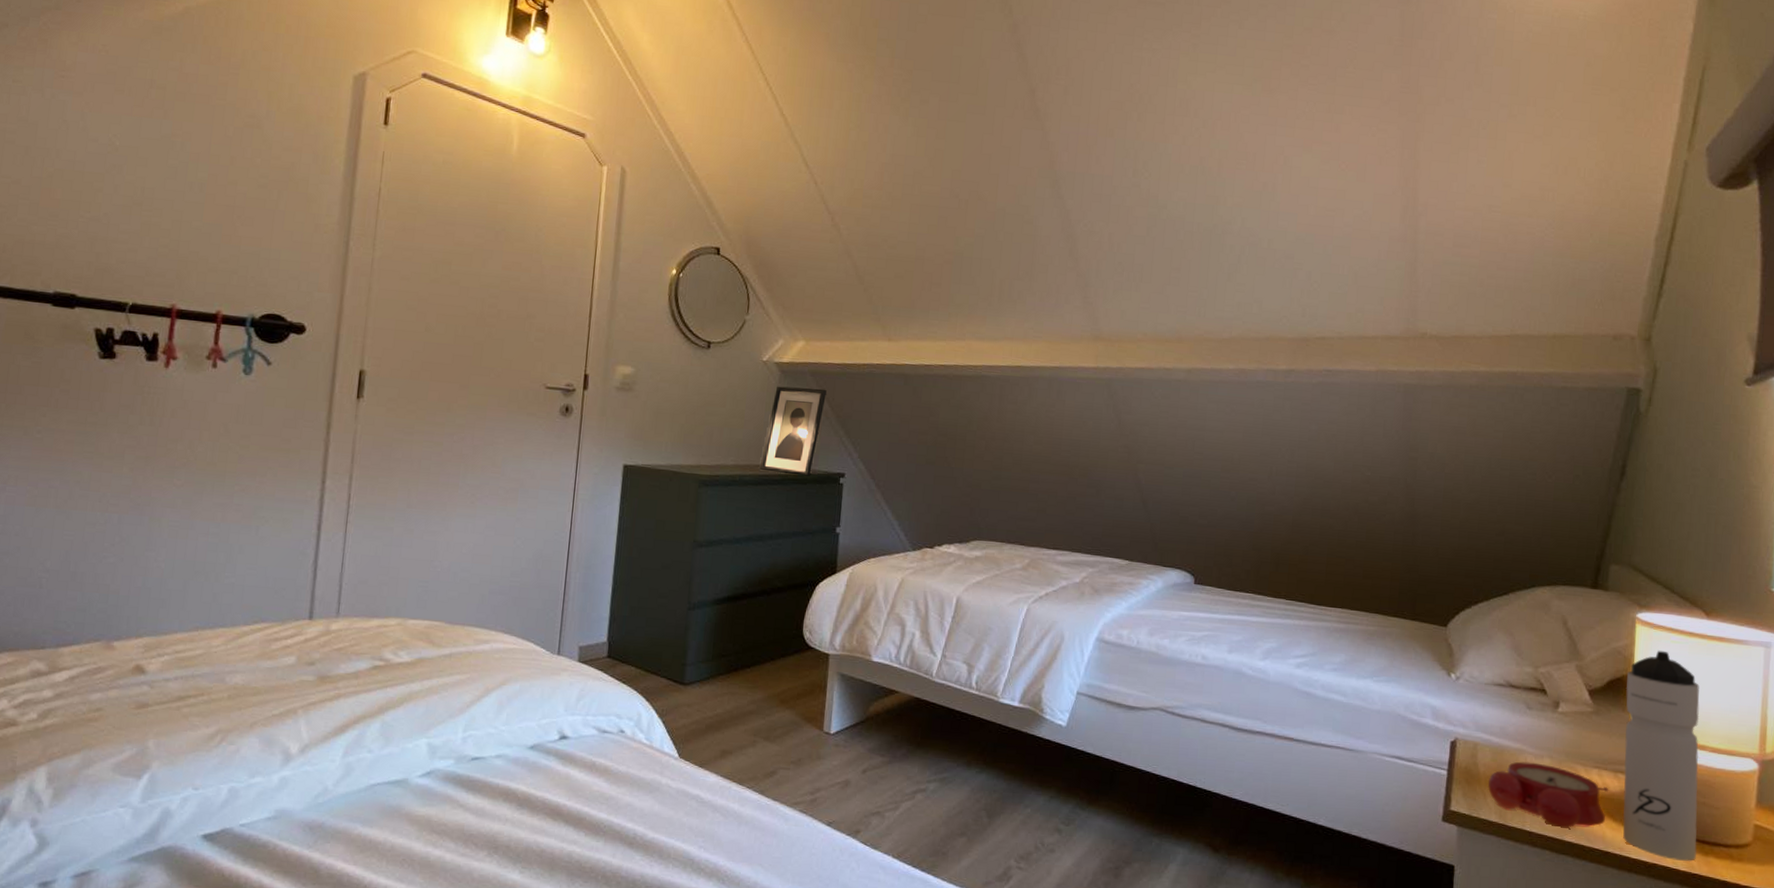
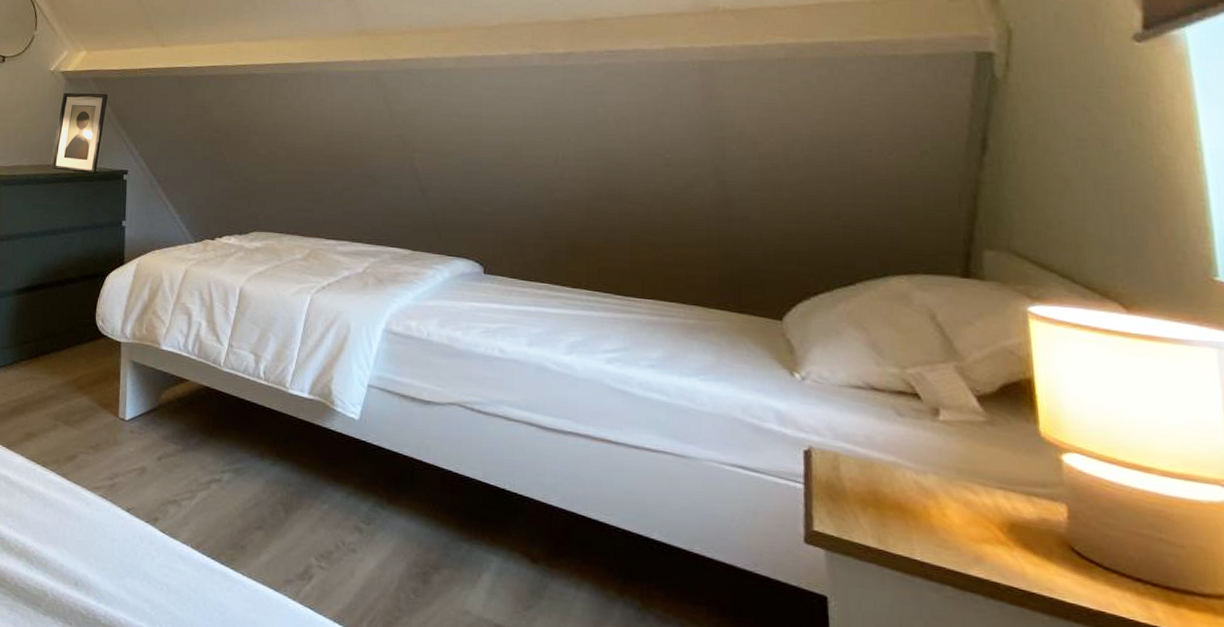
alarm clock: present [1487,761,1609,828] -> none [858,477,1024,560]
water bottle: present [1622,650,1700,861] -> none [1025,350,1162,612]

